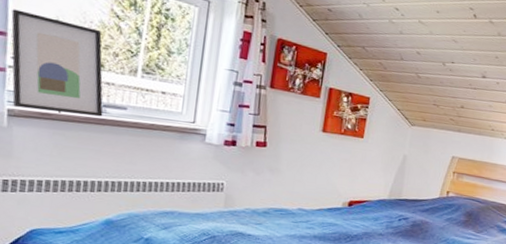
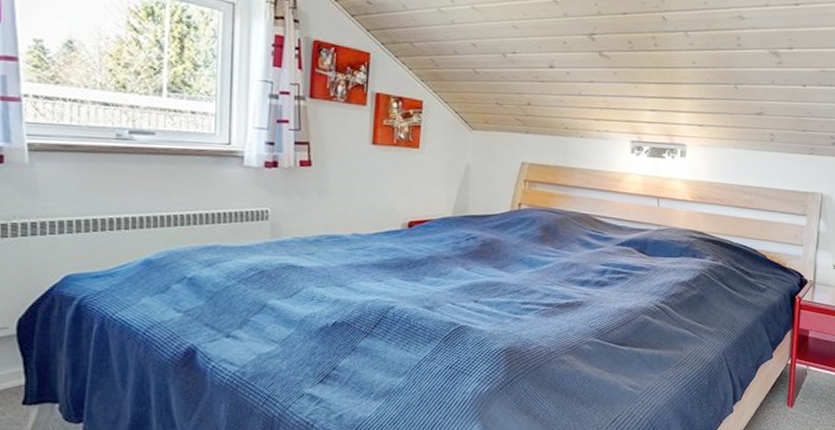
picture frame: present [9,9,104,117] -> none [21,30,130,145]

